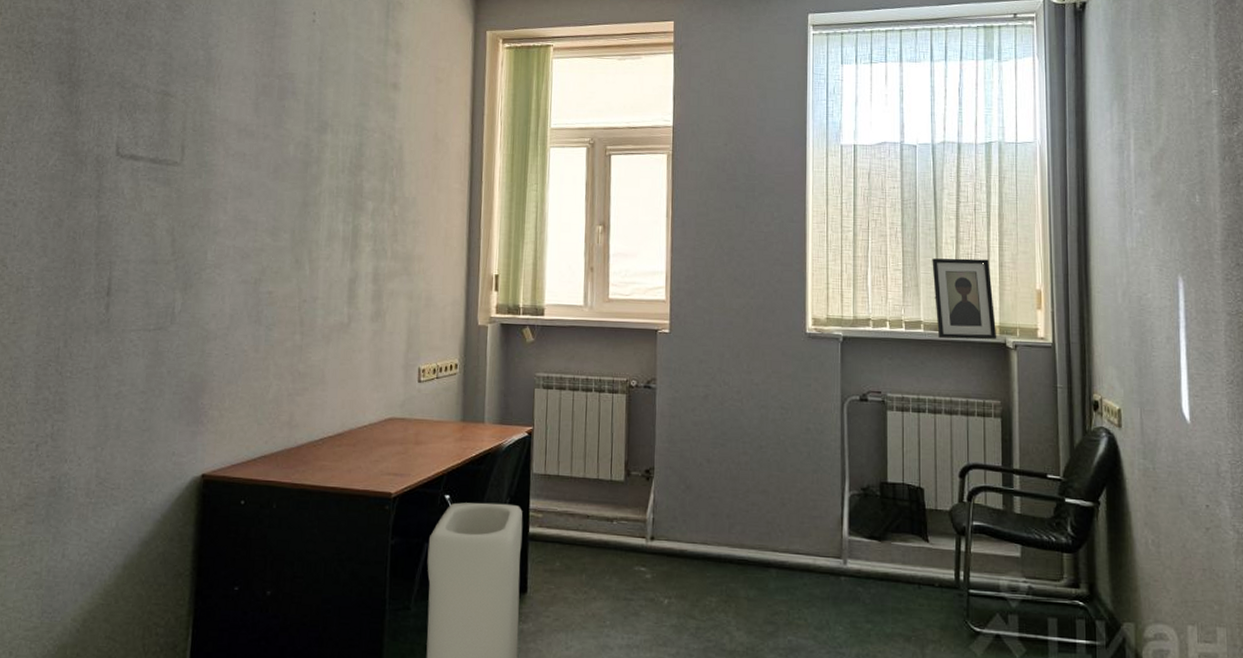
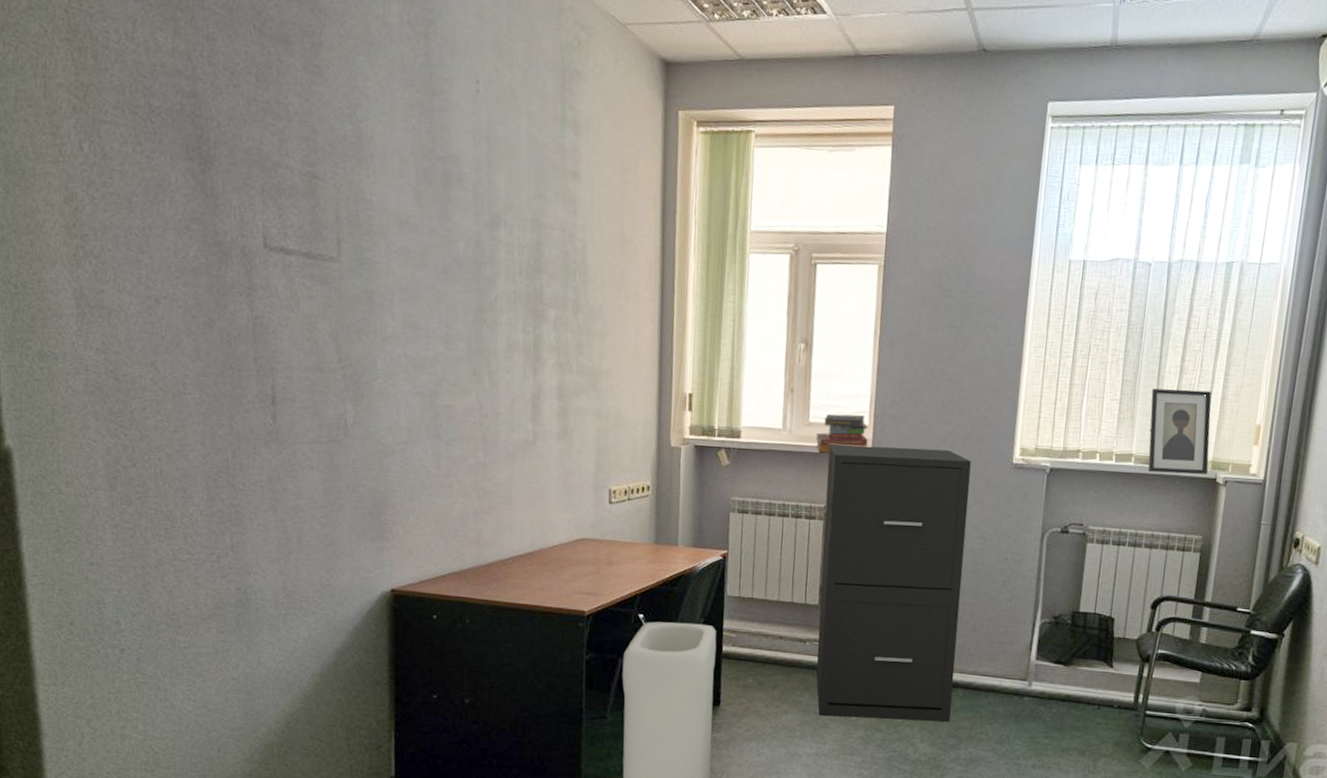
books: none [615,290,666,328] -> present [815,413,868,453]
filing cabinet: none [624,319,767,606] -> present [816,444,971,722]

